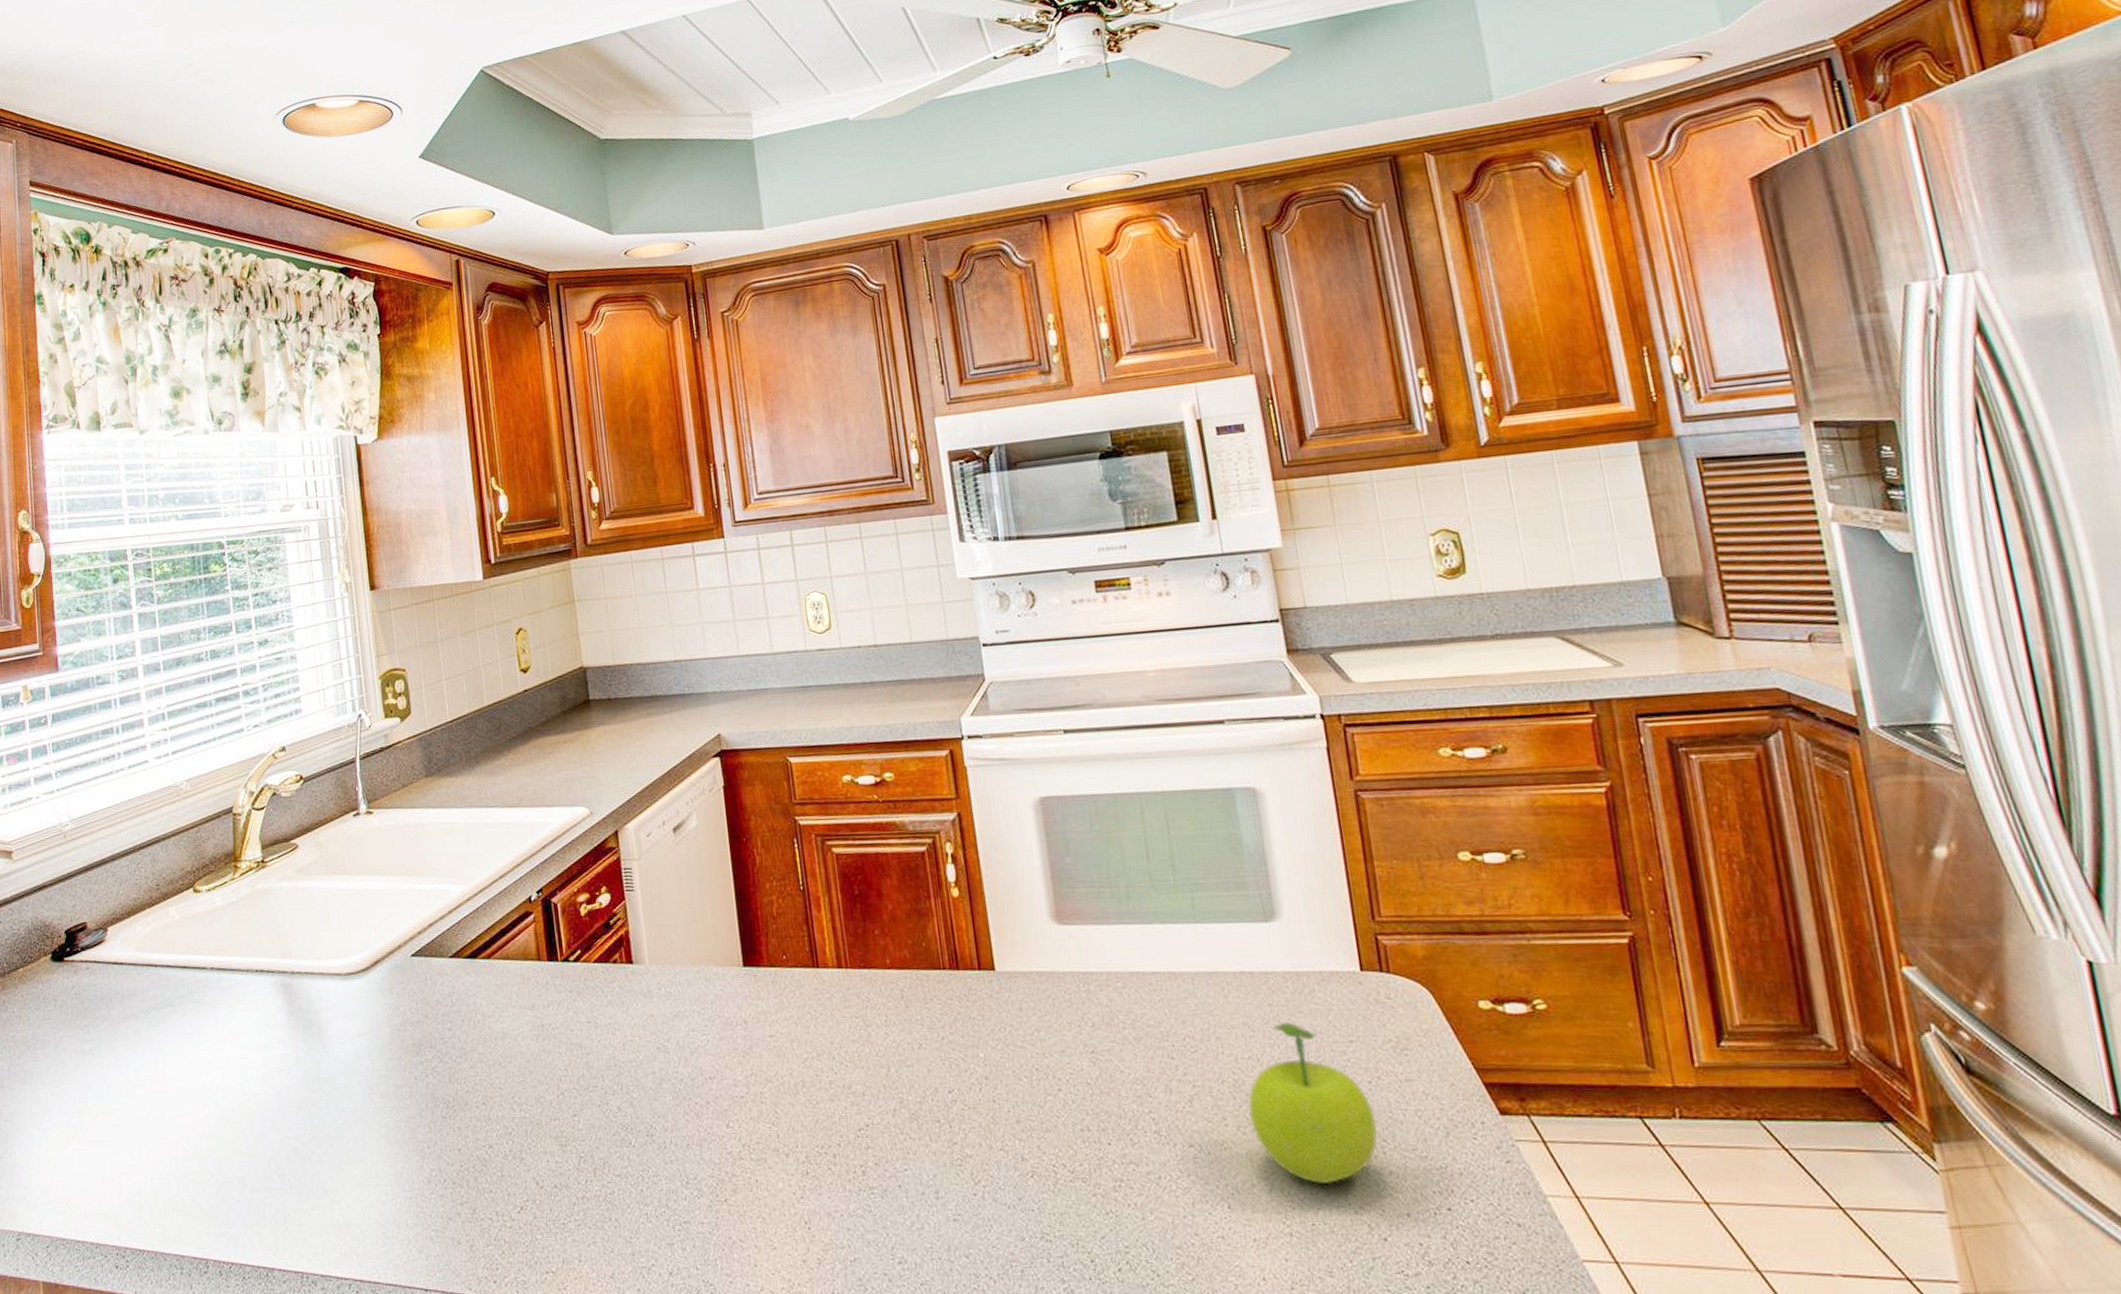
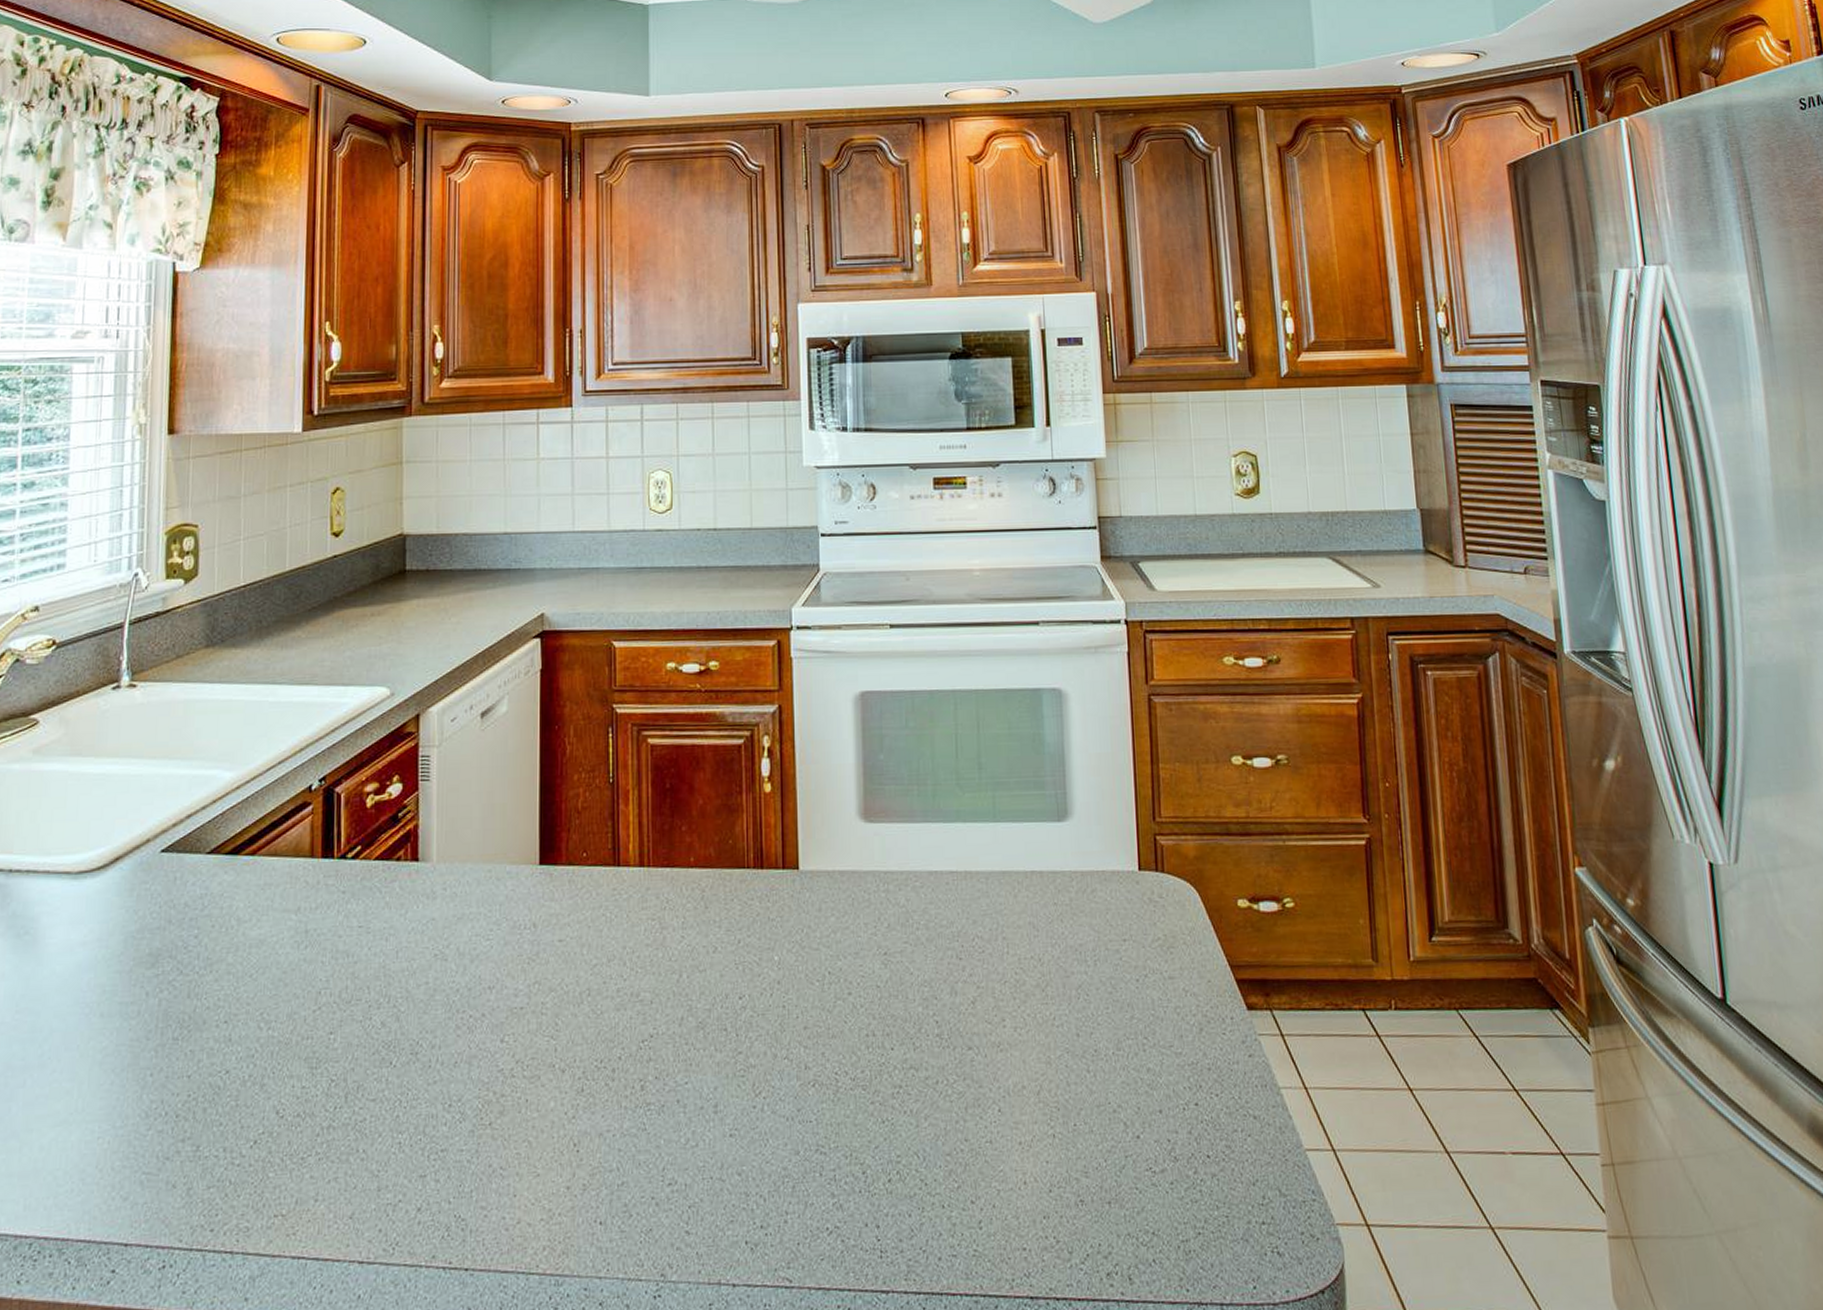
fruit: present [1248,1021,1378,1185] -> none [1027,920,1140,1084]

